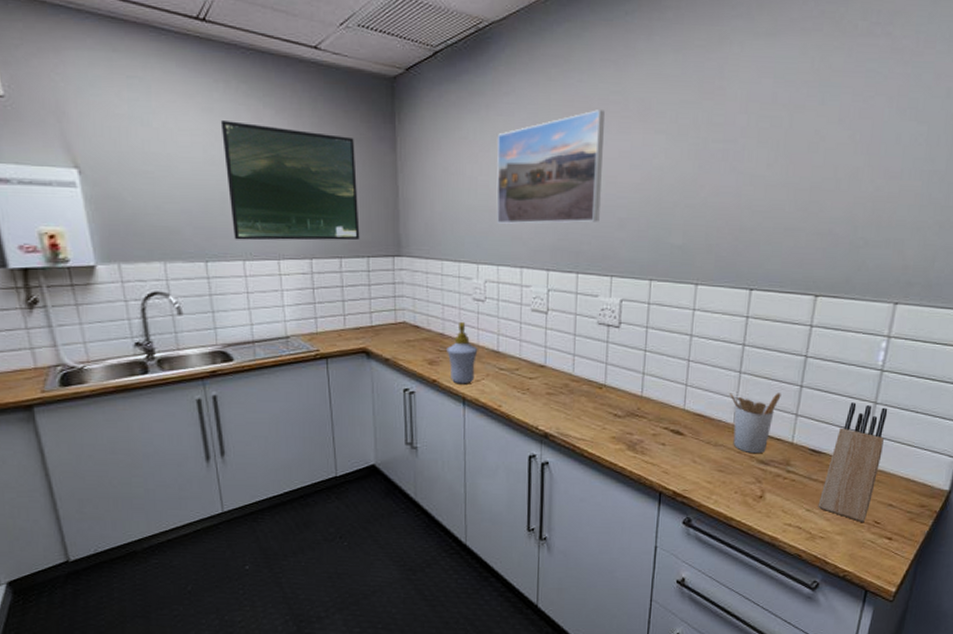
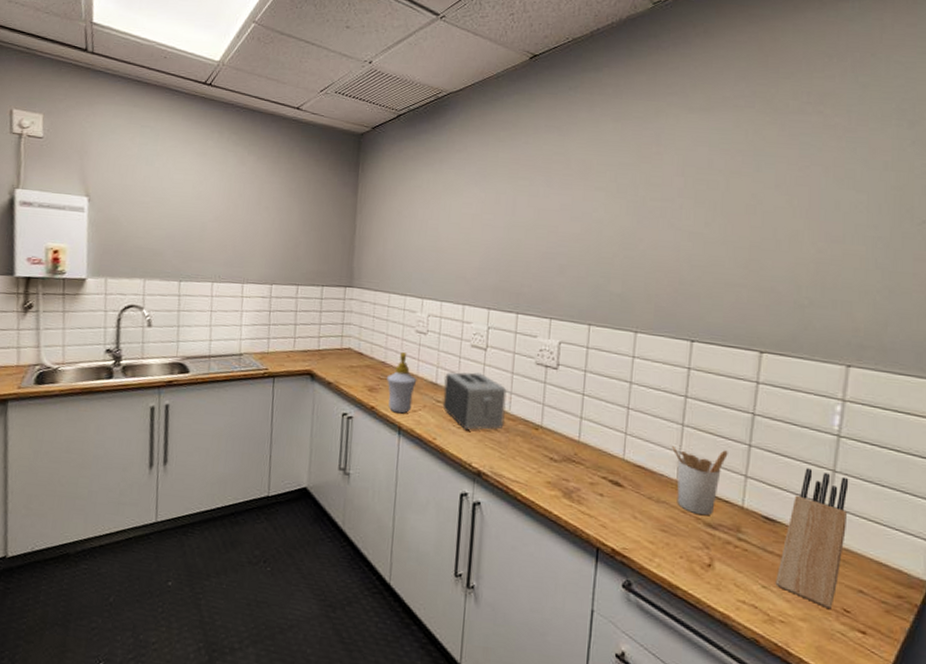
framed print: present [220,120,360,241] -> none [207,163,322,270]
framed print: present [496,110,605,224] -> none [443,167,548,267]
toaster: none [506,337,570,395] -> present [442,372,507,431]

